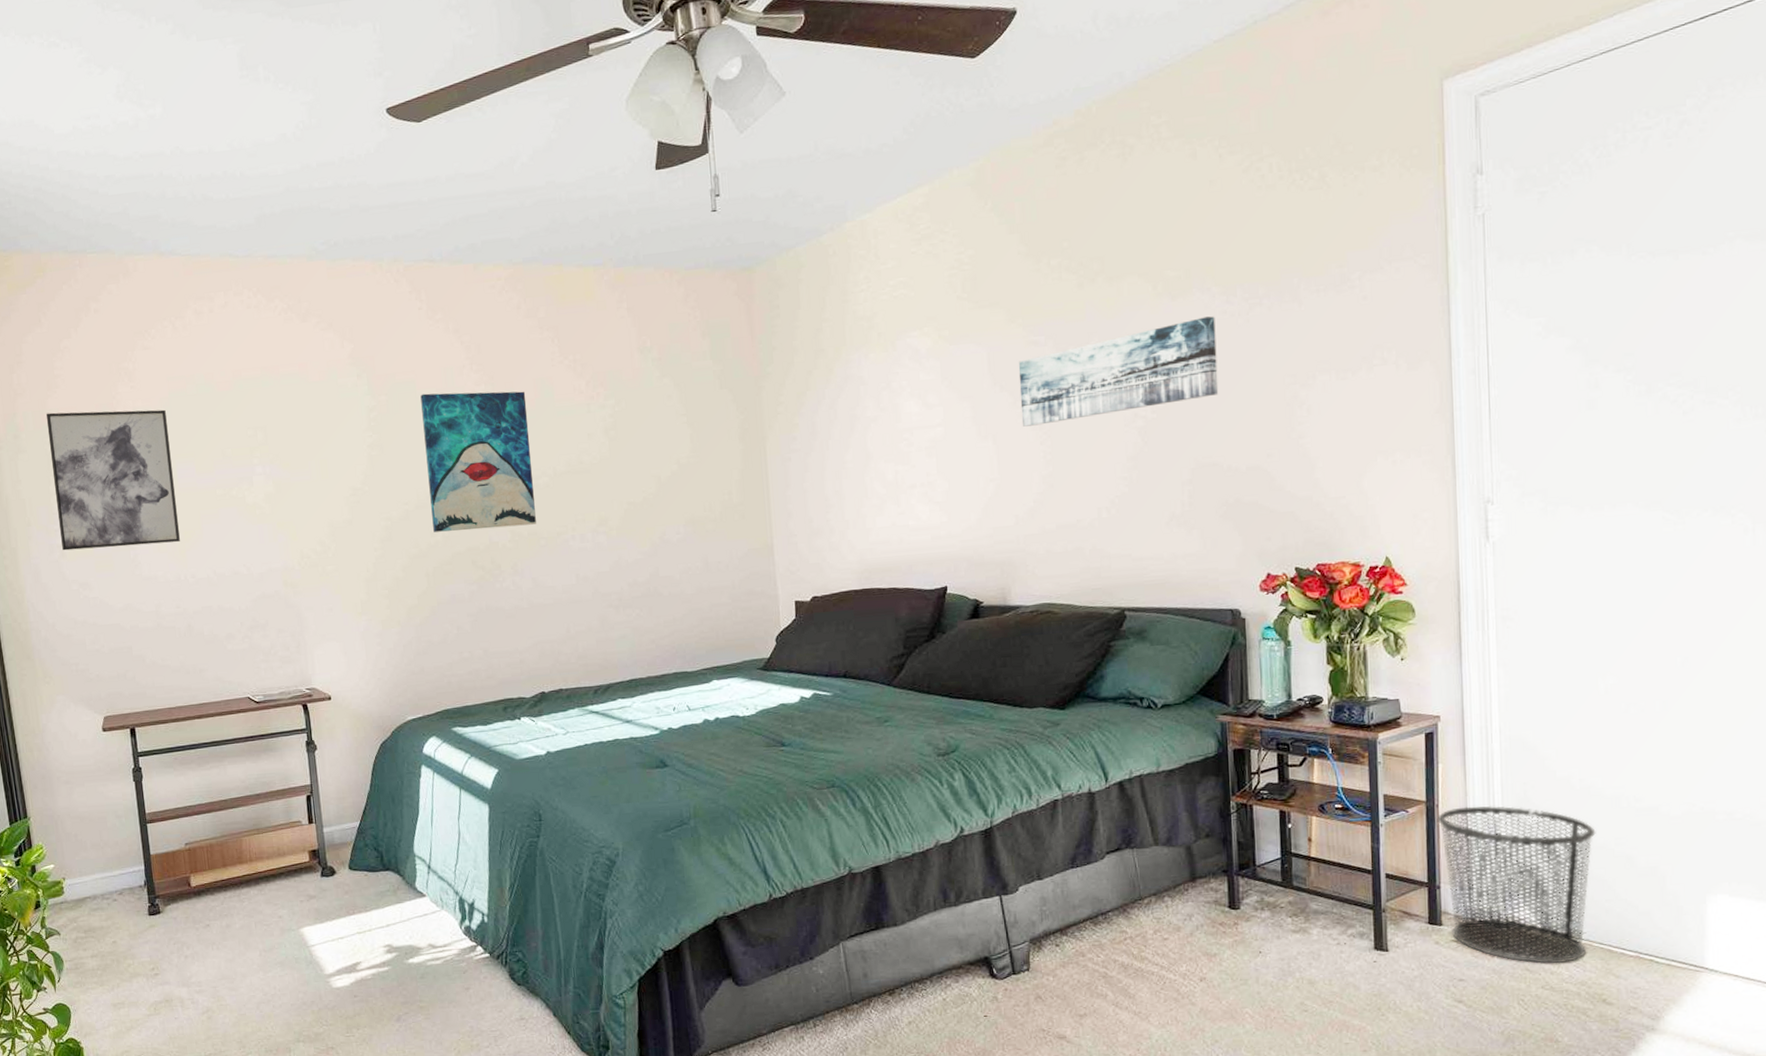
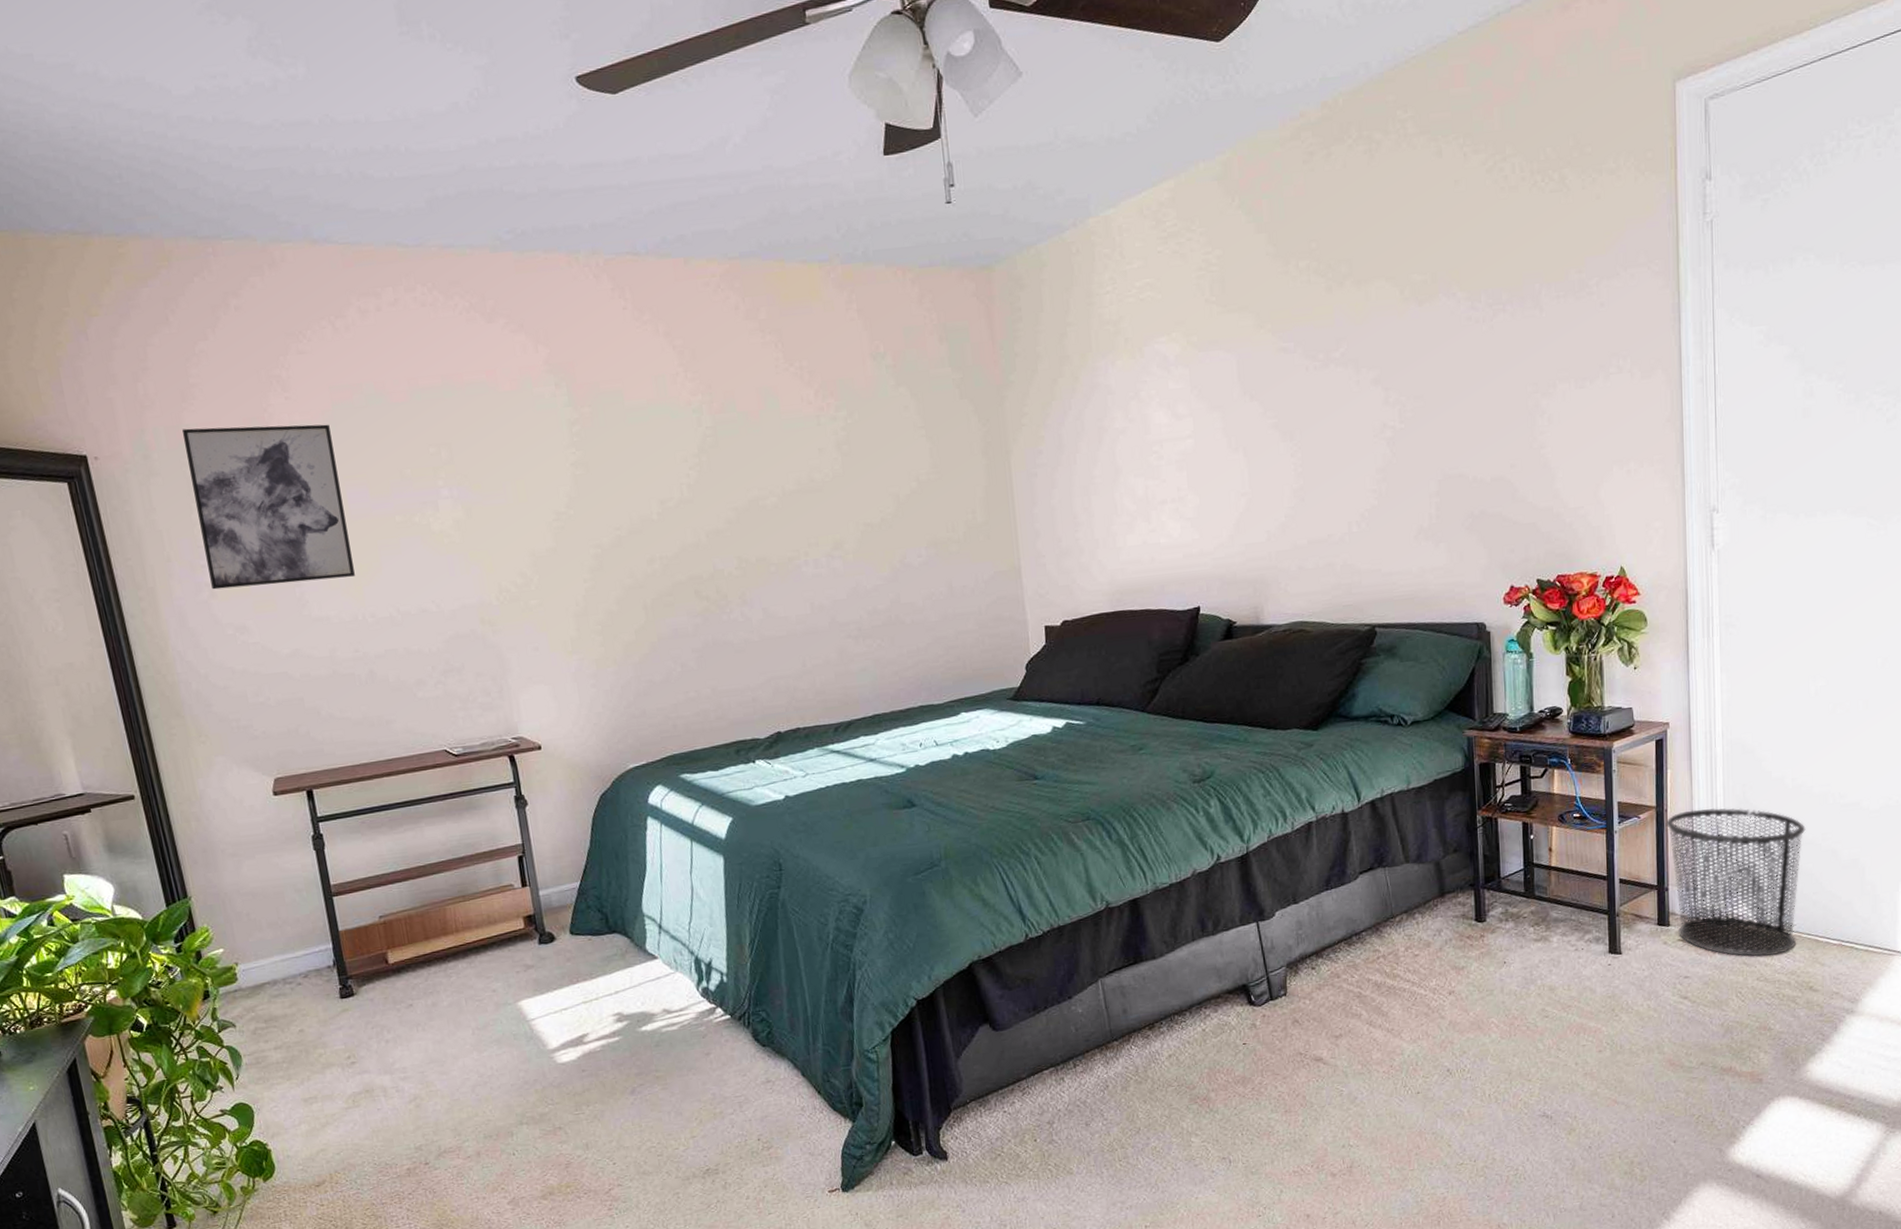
wall art: present [420,391,536,532] -> none [629,401,765,560]
wall art: present [1018,316,1219,427] -> none [1268,322,1464,438]

